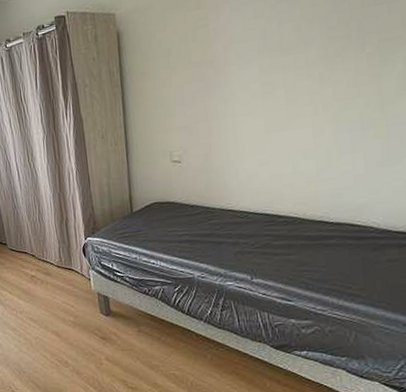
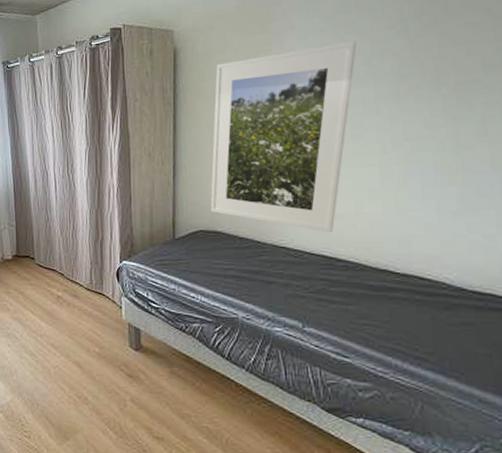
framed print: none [158,9,287,193] -> present [210,41,357,233]

